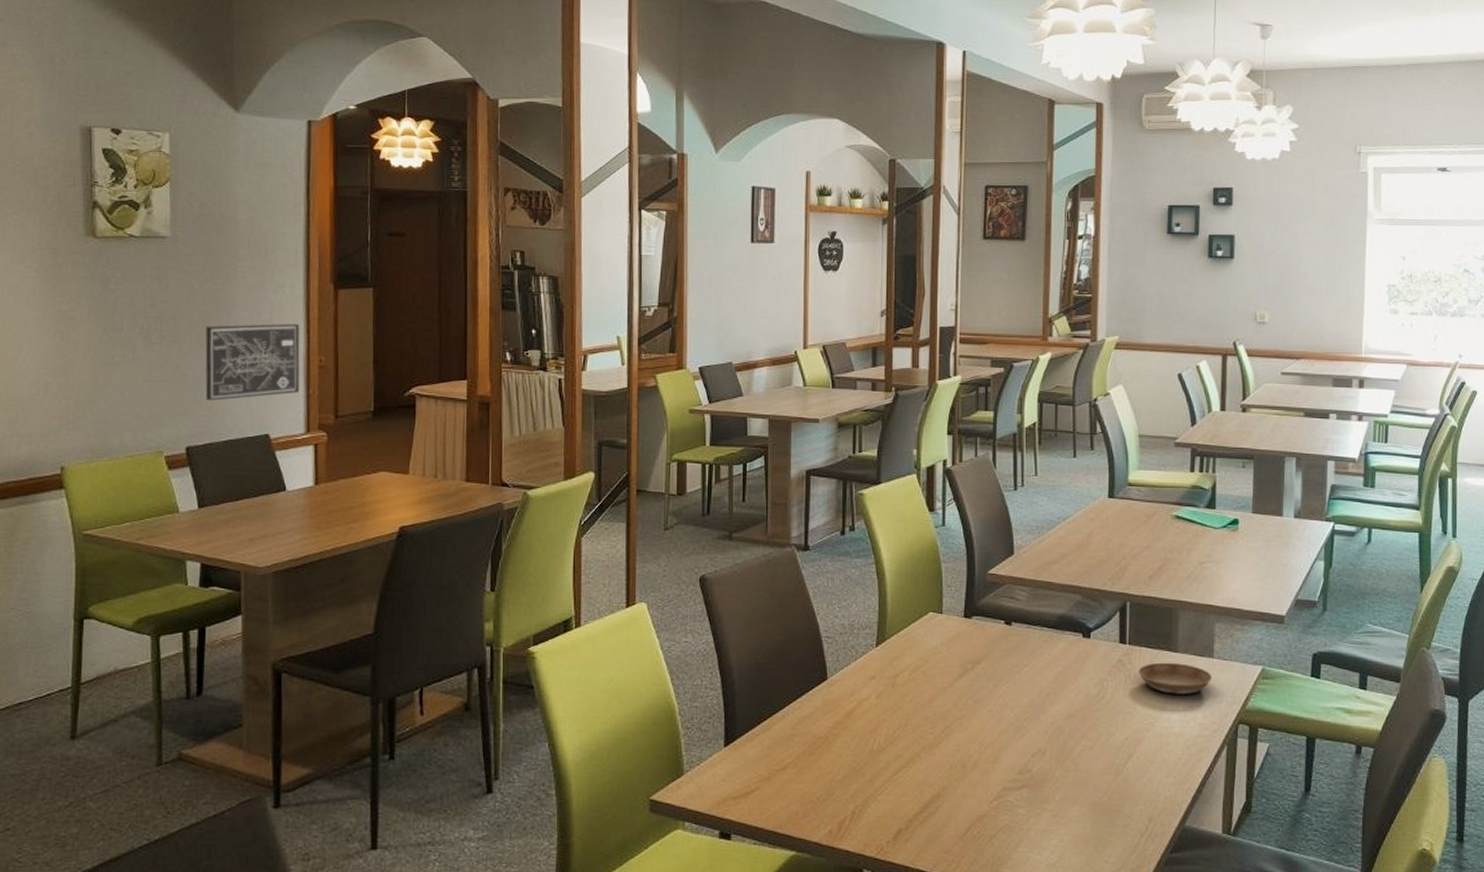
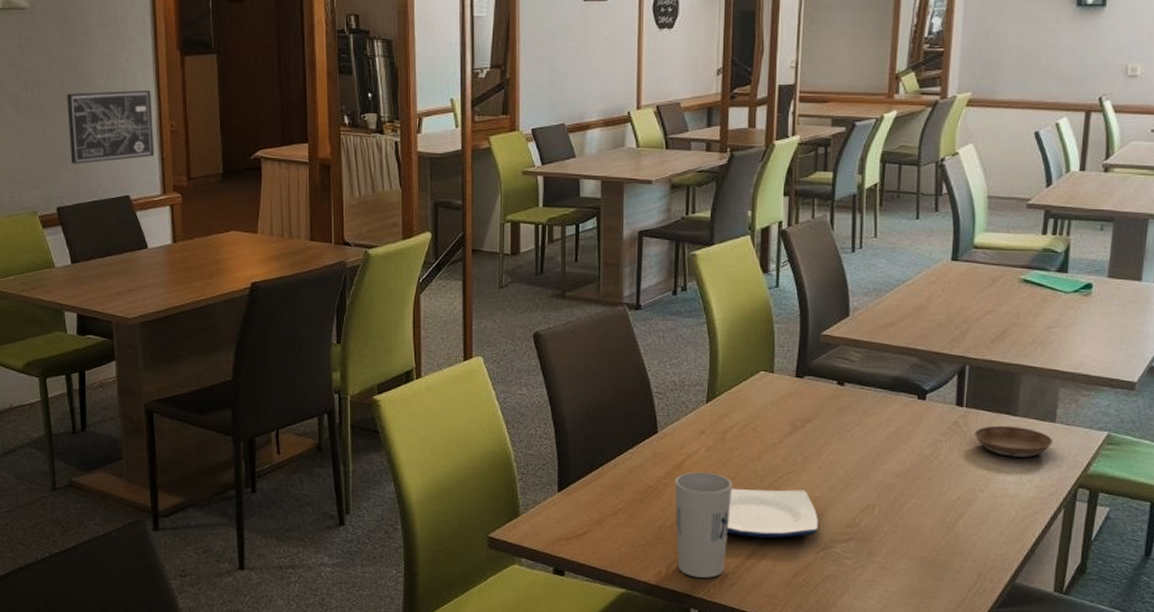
cup: none [845,720,904,835] -> present [675,472,733,578]
plate: none [899,736,991,789] -> present [726,488,818,538]

